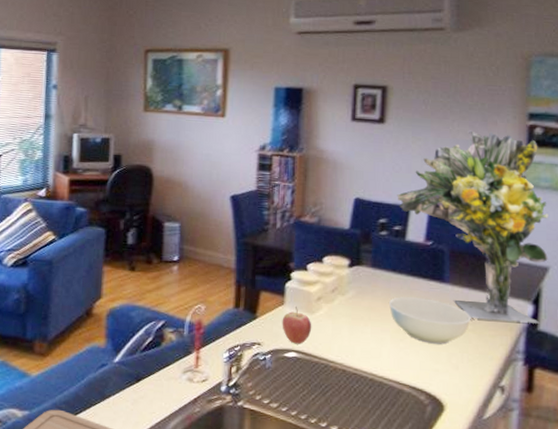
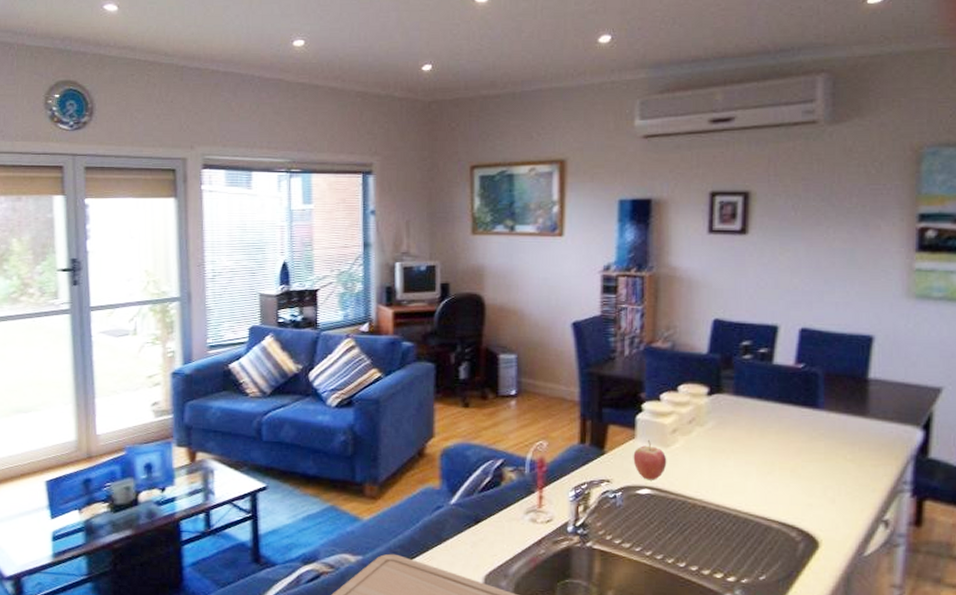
bowl: present [388,296,471,344] -> none [753,425,850,476]
bouquet: present [397,130,549,324] -> none [762,237,942,451]

